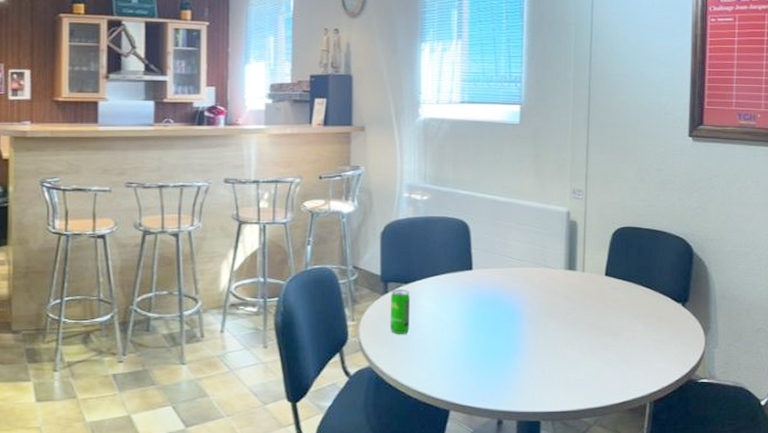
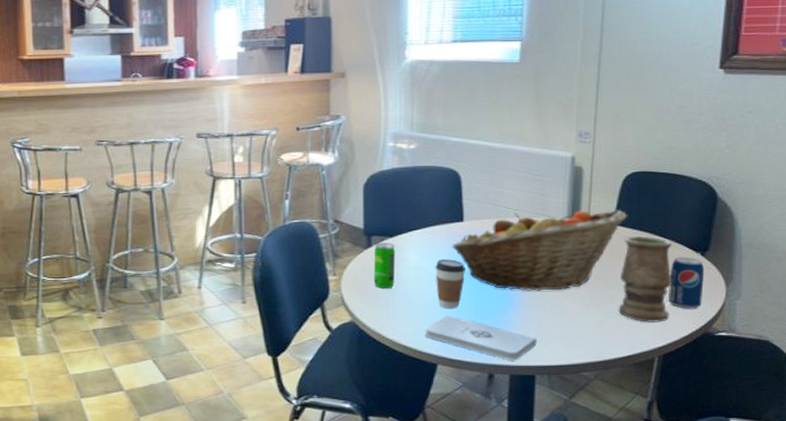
notepad: none [437,361,541,406] -> present [424,315,537,360]
coffee cup: none [447,305,475,355] -> present [435,258,465,309]
fruit basket: none [462,262,617,338] -> present [452,210,627,291]
vase: none [612,286,658,369] -> present [618,235,672,323]
beverage can: none [656,307,686,357] -> present [668,257,705,310]

